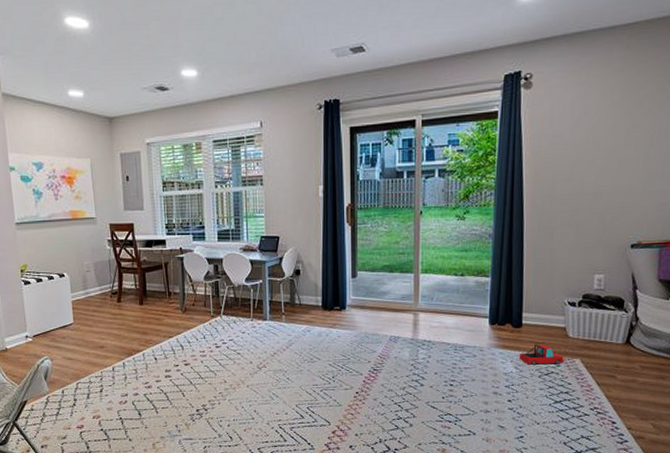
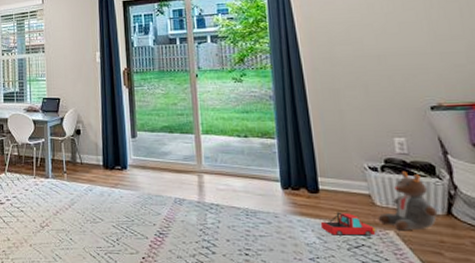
teddy bear: none [568,306,619,359] -> present [378,171,438,231]

